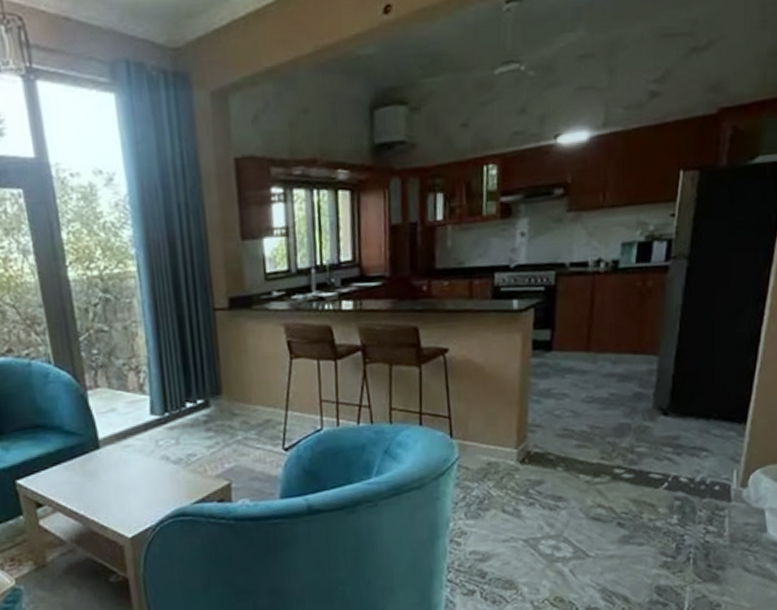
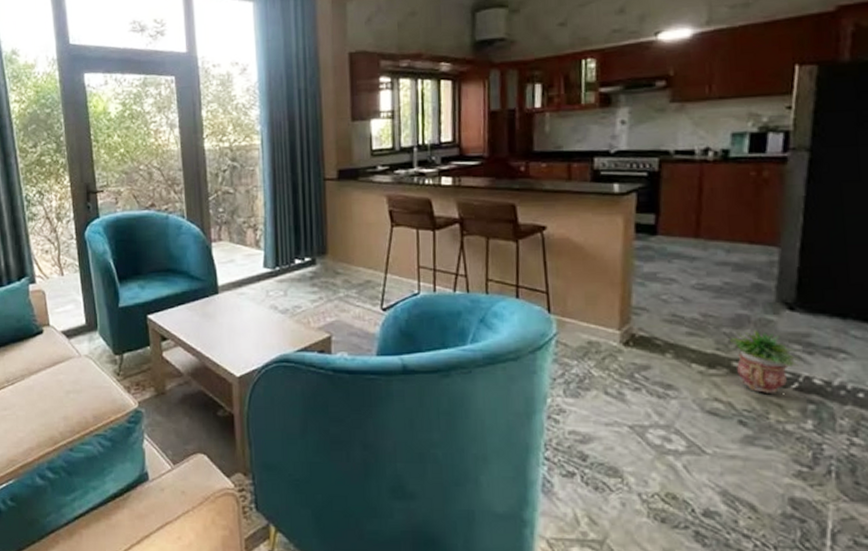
potted plant: none [613,436,670,495] -> present [730,329,800,393]

